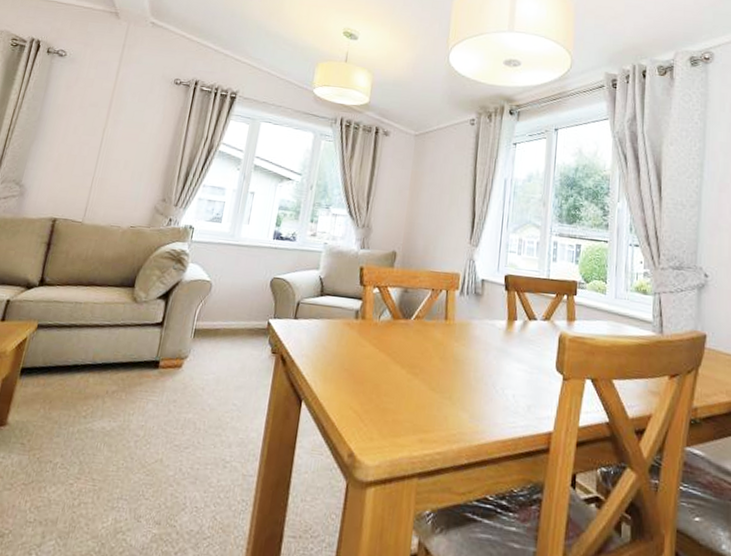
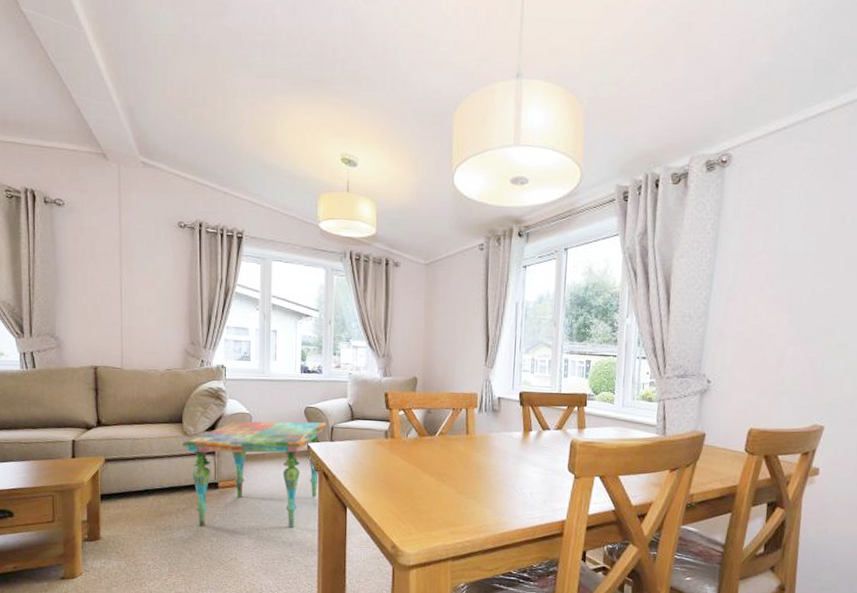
side table: none [126,289,292,423] -> present [181,421,326,528]

